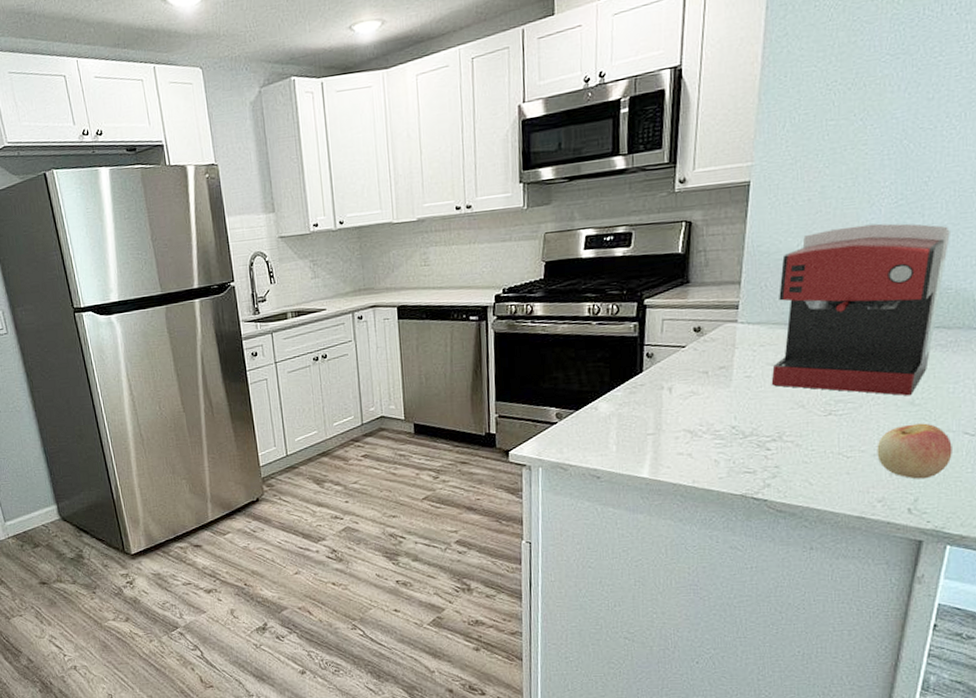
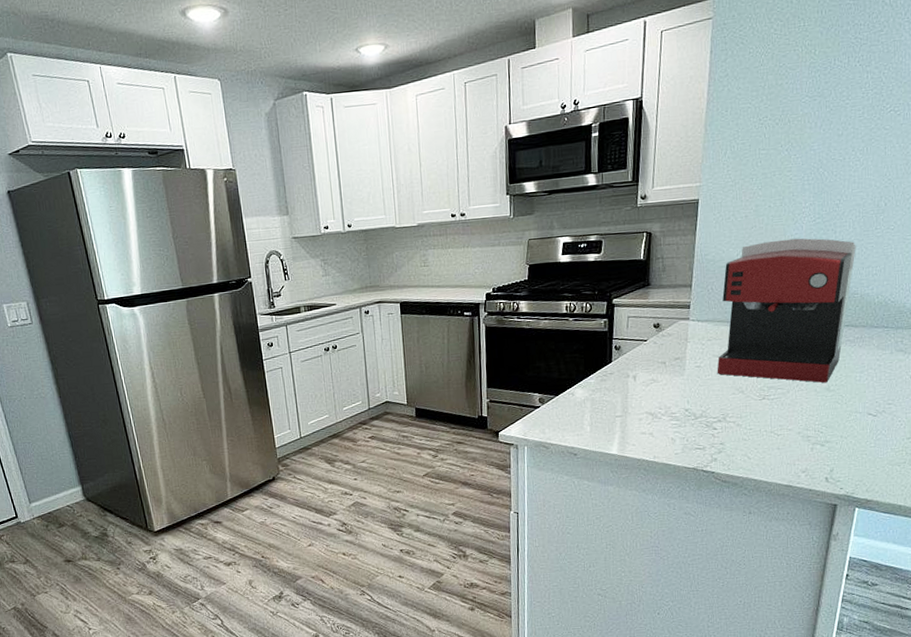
apple: present [877,423,952,479] -> none [801,406,859,453]

